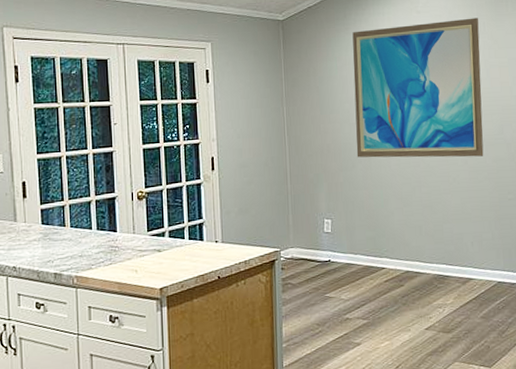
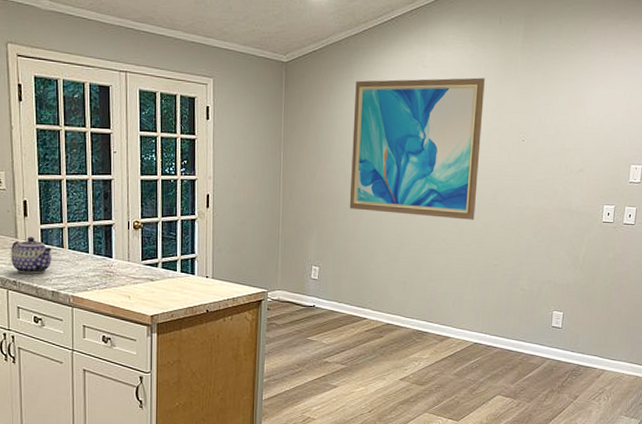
teapot: none [10,219,53,258] -> present [11,237,52,274]

